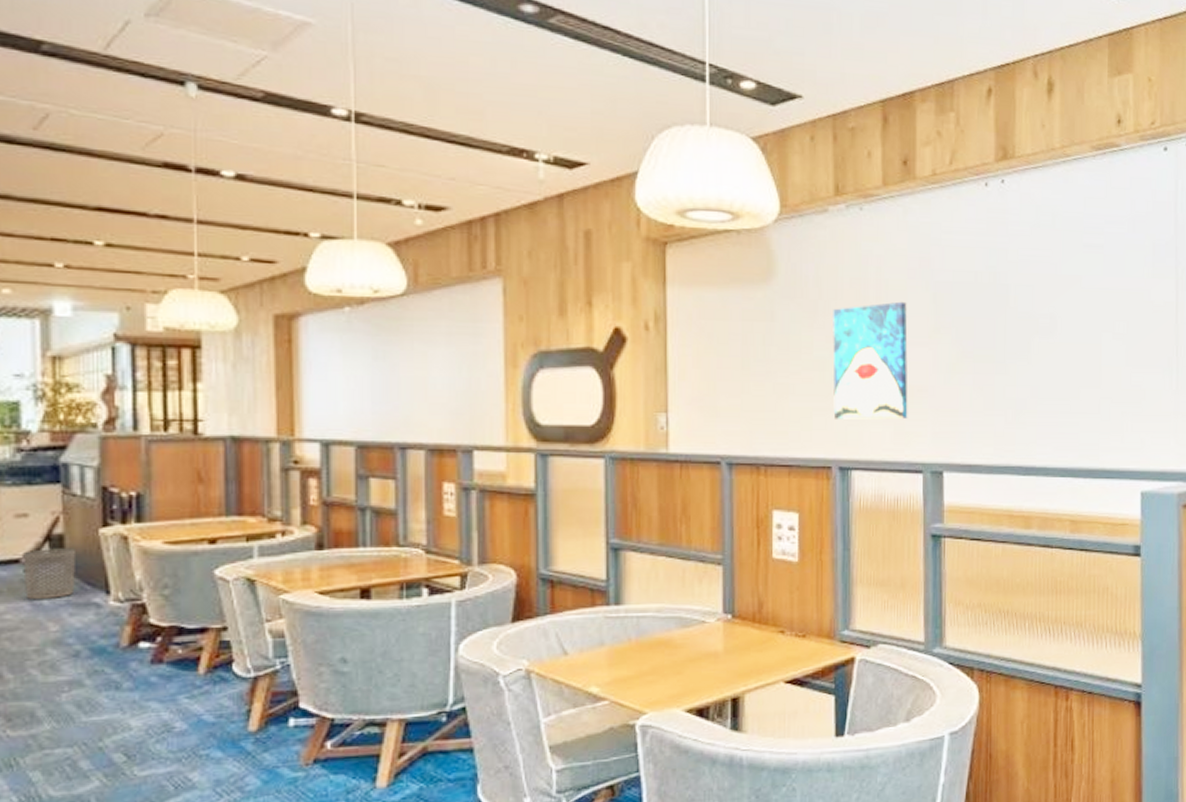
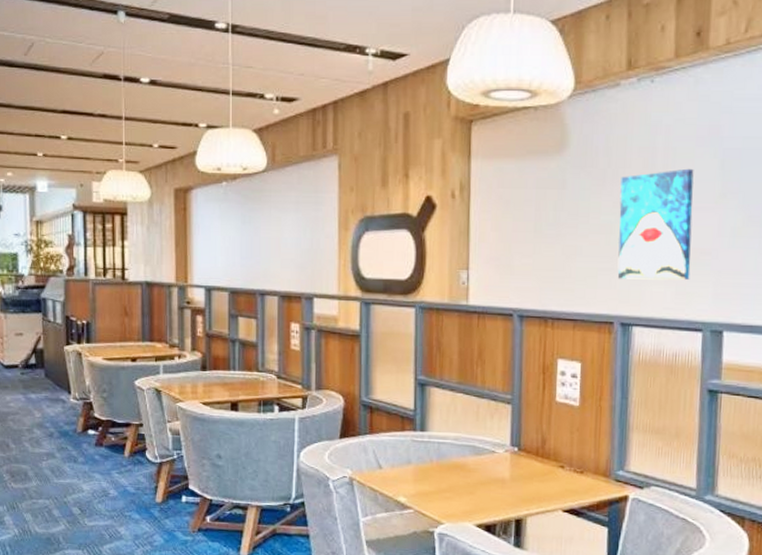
waste bin: present [23,548,75,599] -> none [20,358,50,394]

